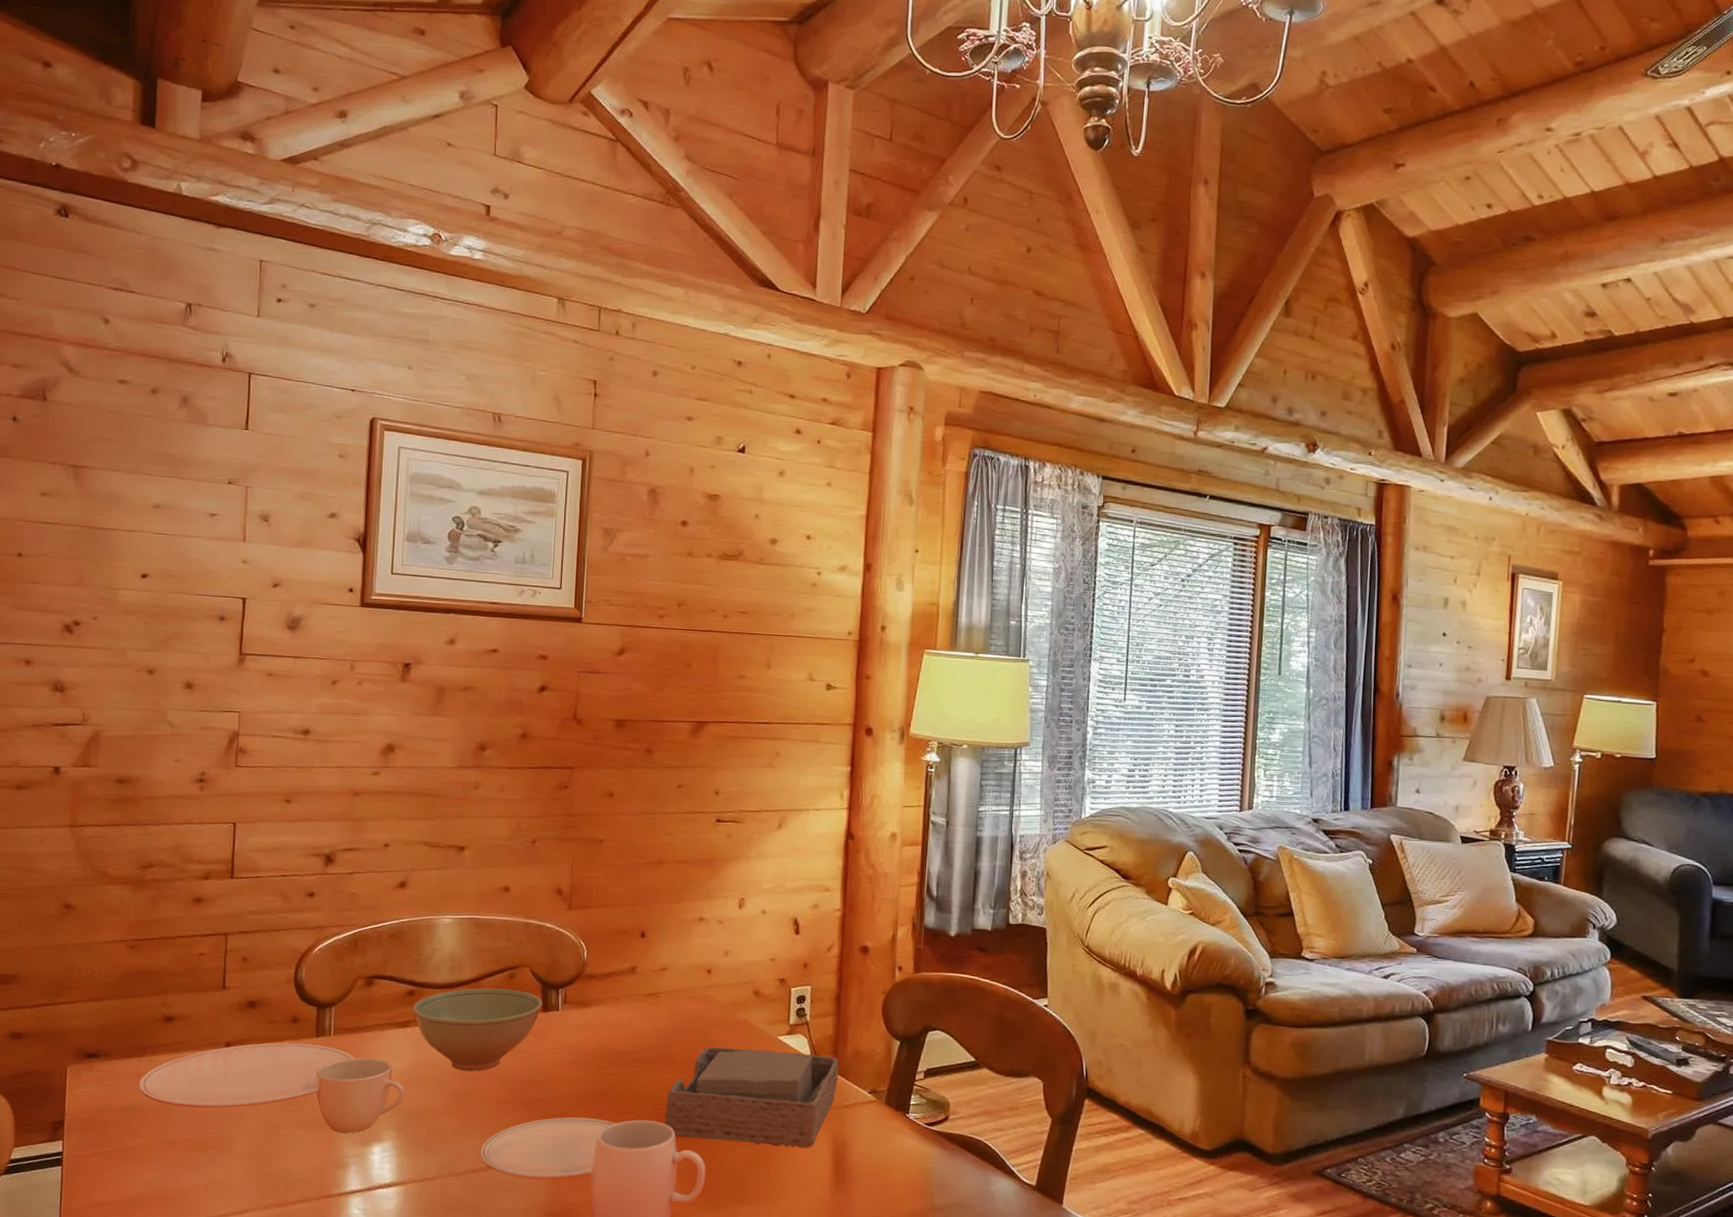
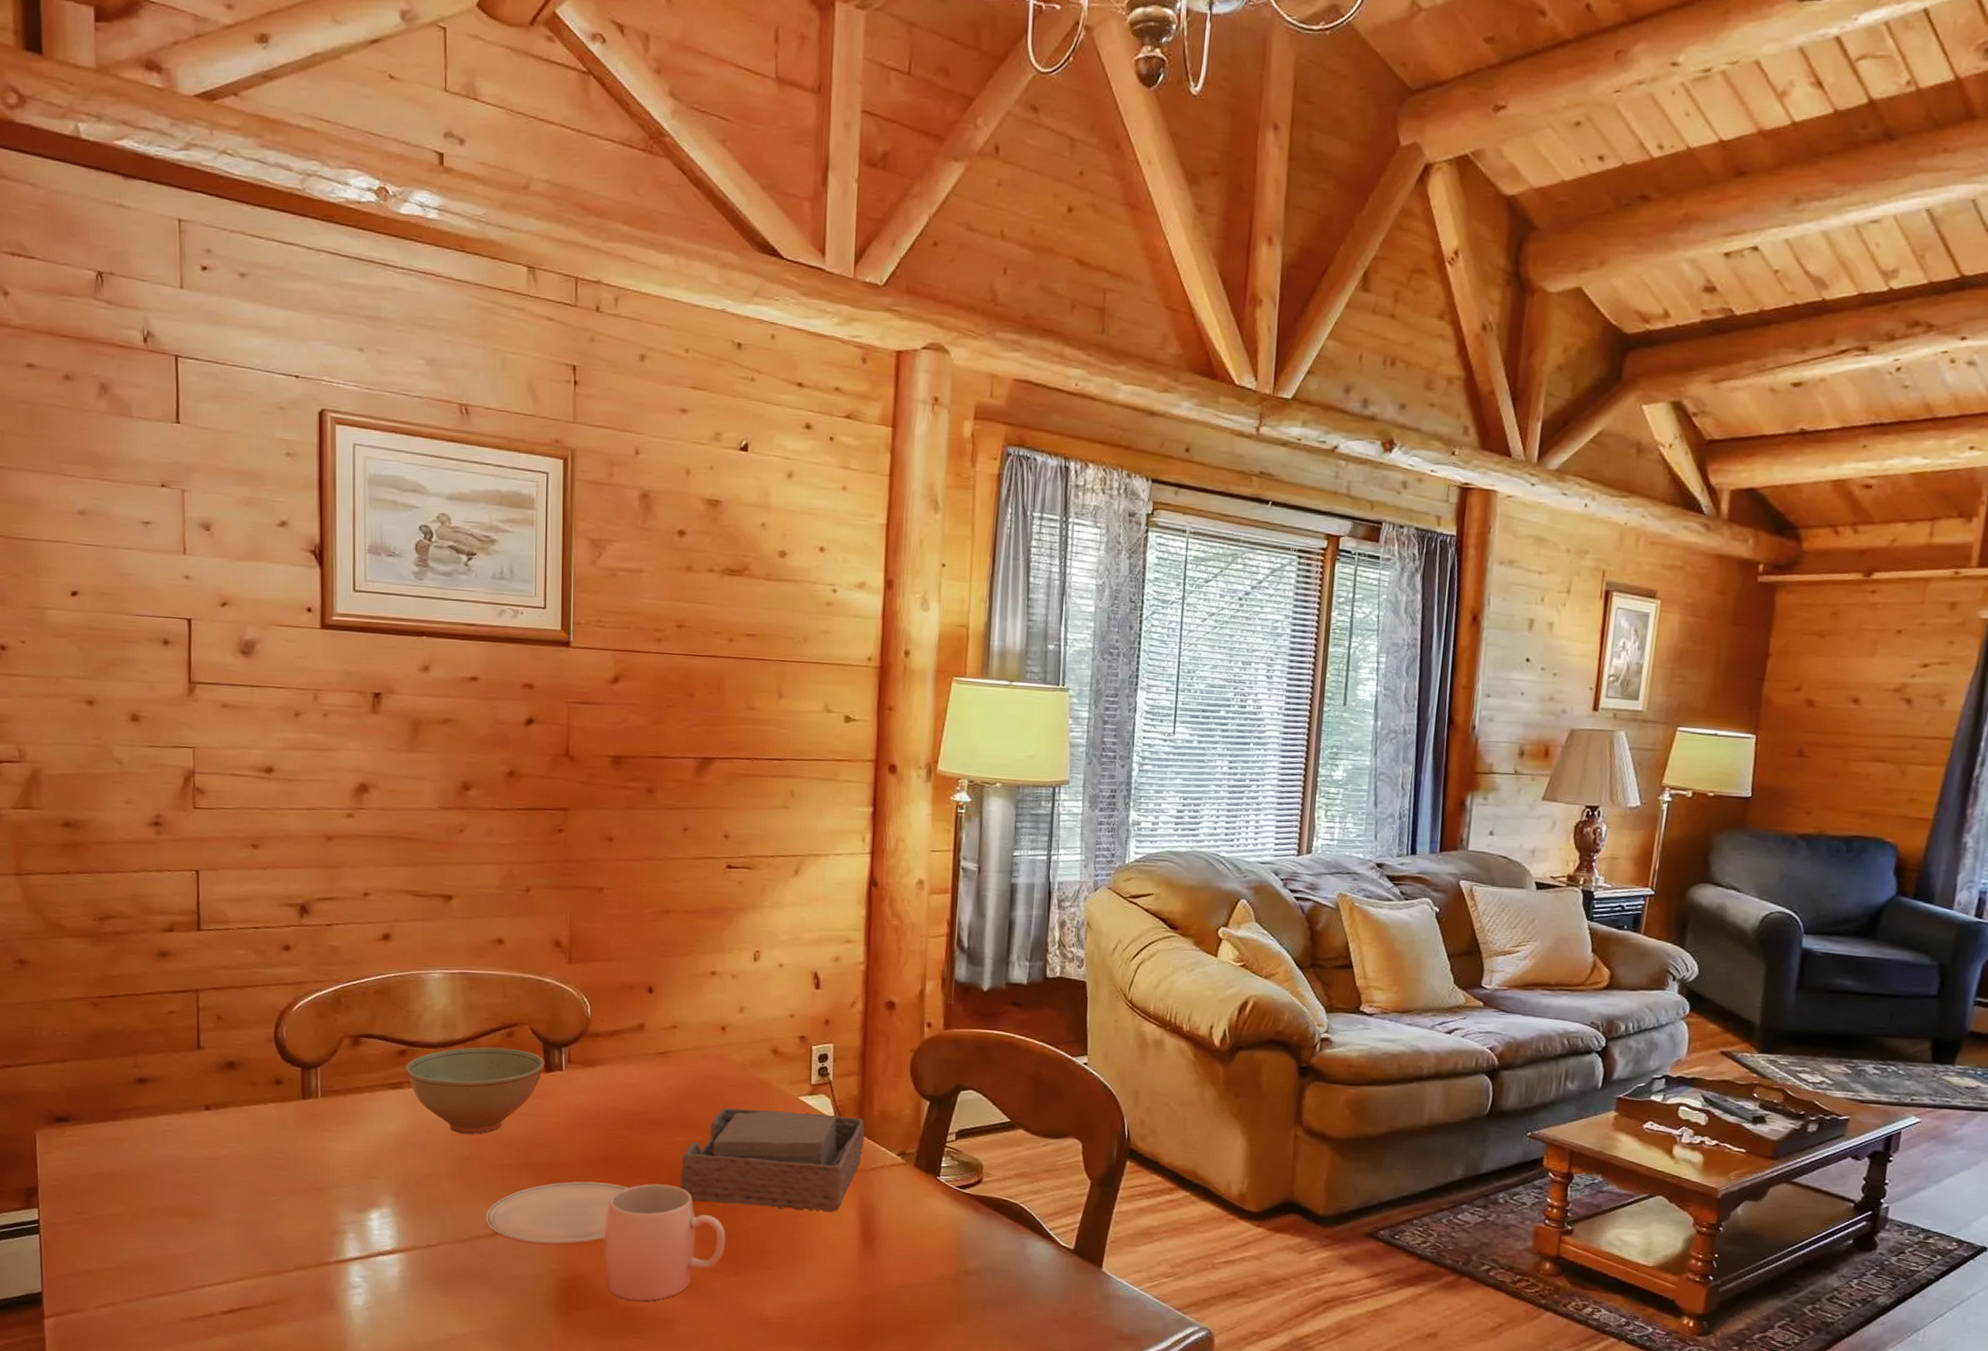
plate: present [139,1042,355,1109] -> none [115,1105,346,1174]
cup: present [315,1058,405,1133] -> none [304,1121,402,1199]

